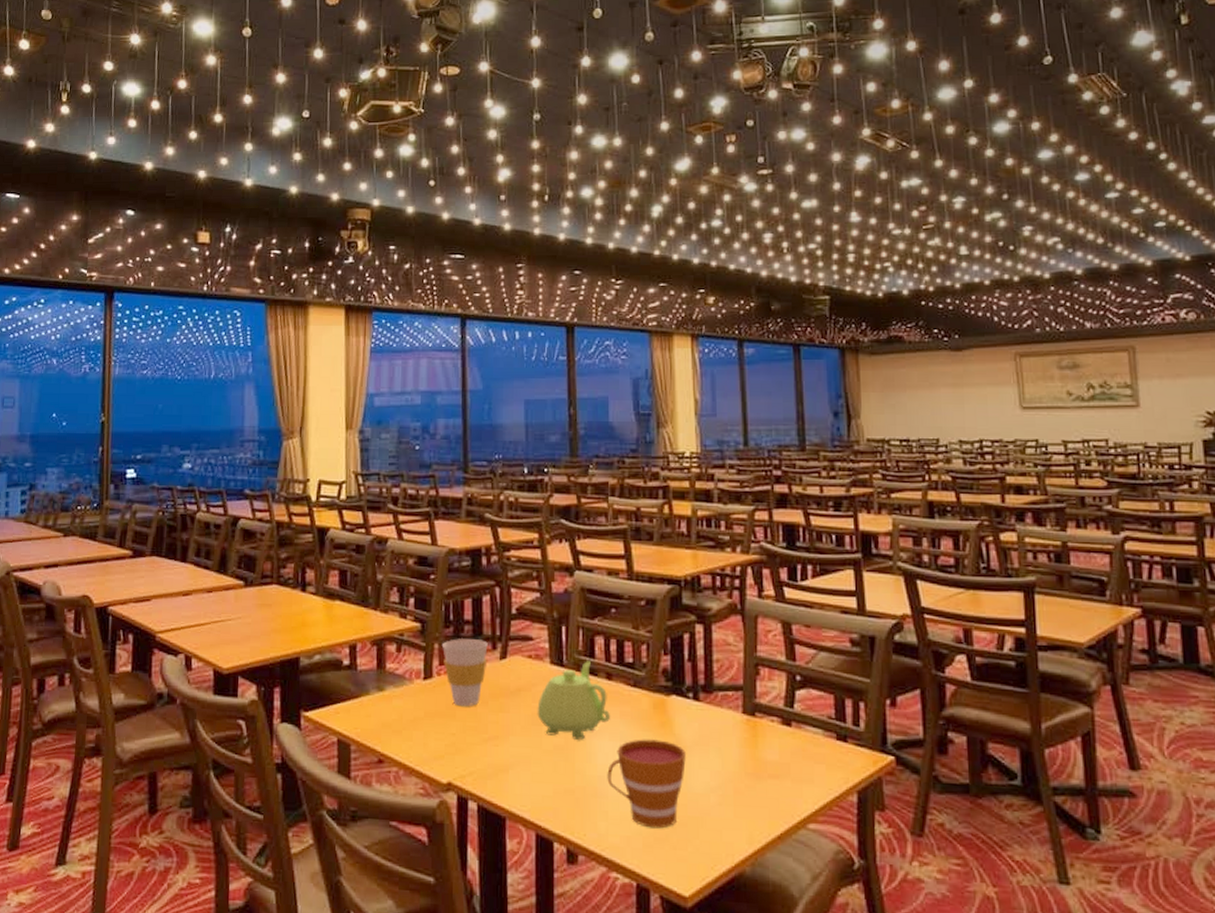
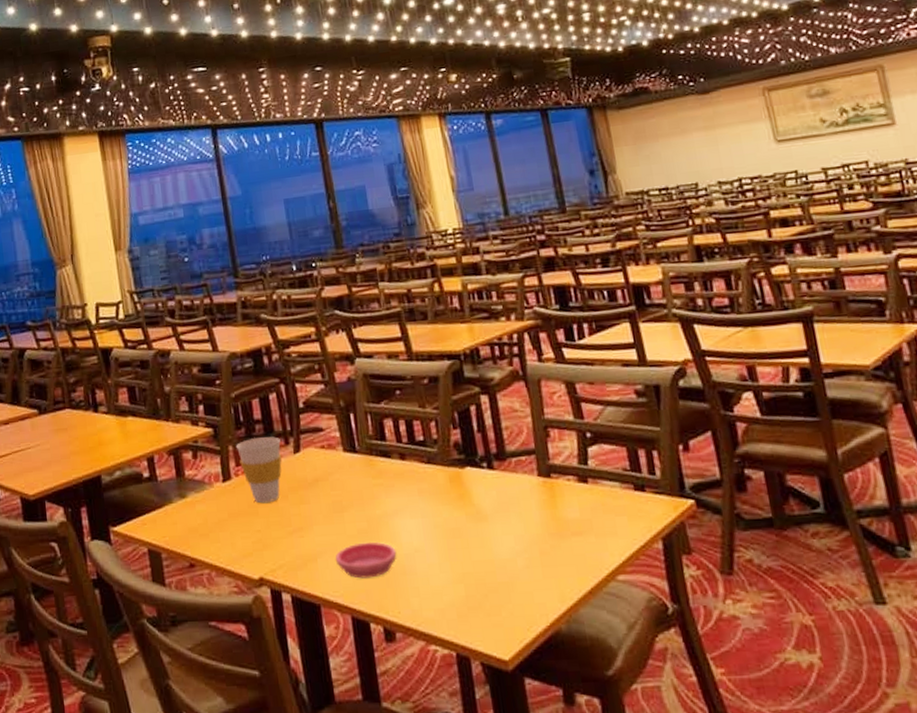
saucer: none [527,759,590,796] -> present [335,541,397,579]
teapot: present [537,661,610,741] -> none [336,444,409,523]
cup: present [607,739,686,829] -> none [413,512,489,598]

